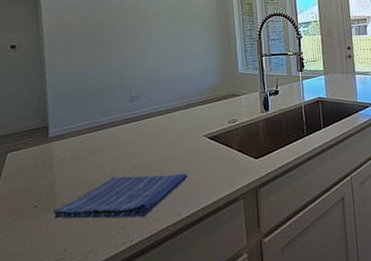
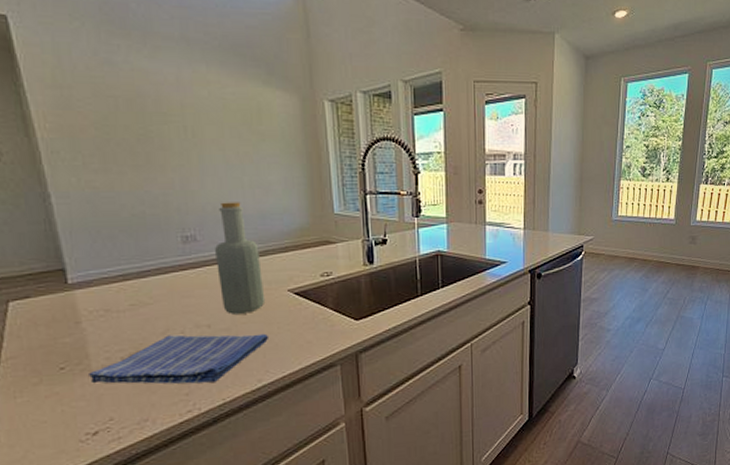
bottle: none [152,68,187,157] -> present [215,202,266,314]

